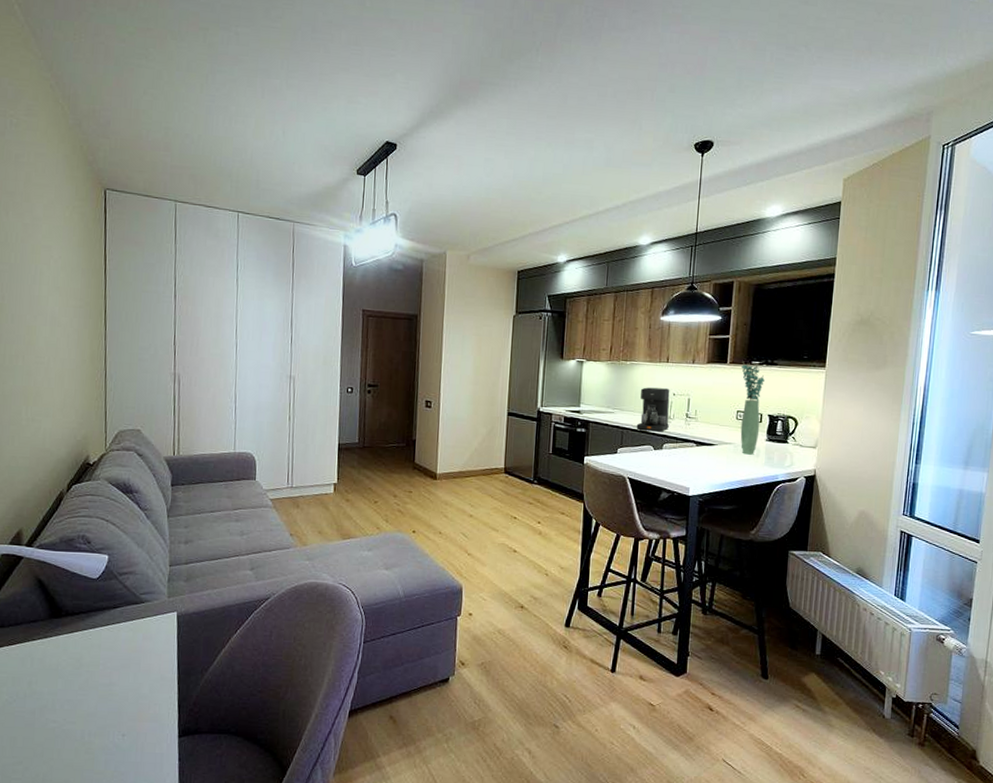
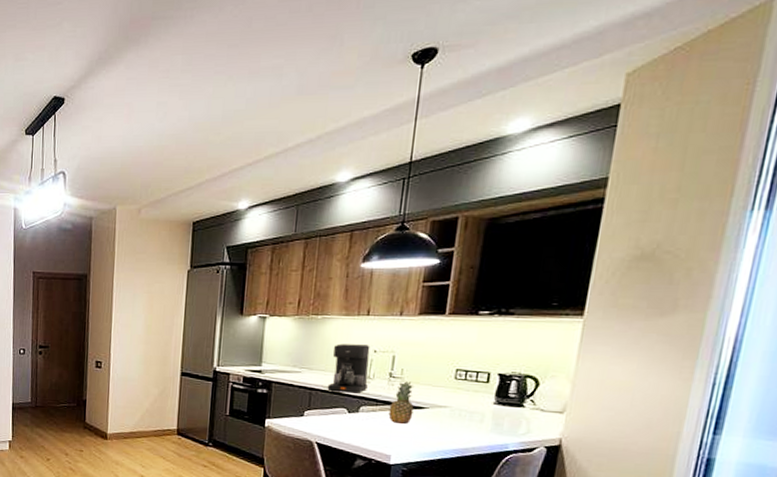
fruit: none [686,421,706,460] -> present [388,381,415,425]
vase: present [740,361,765,455] -> none [459,311,496,420]

